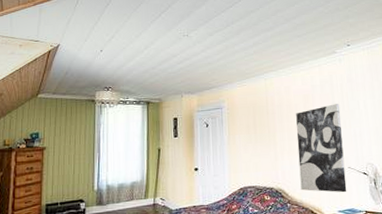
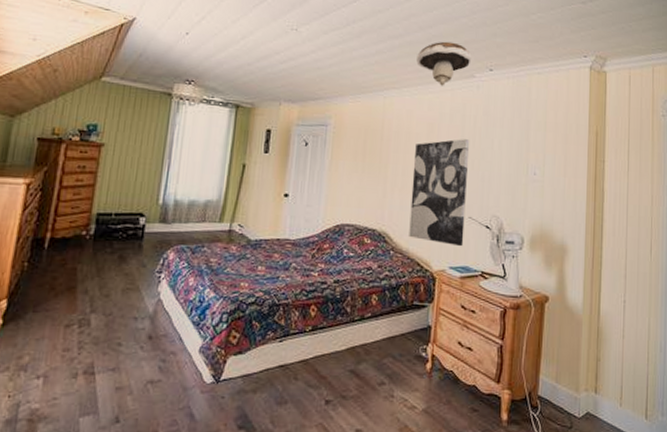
mushroom: none [287,27,331,64] -> present [417,41,472,86]

